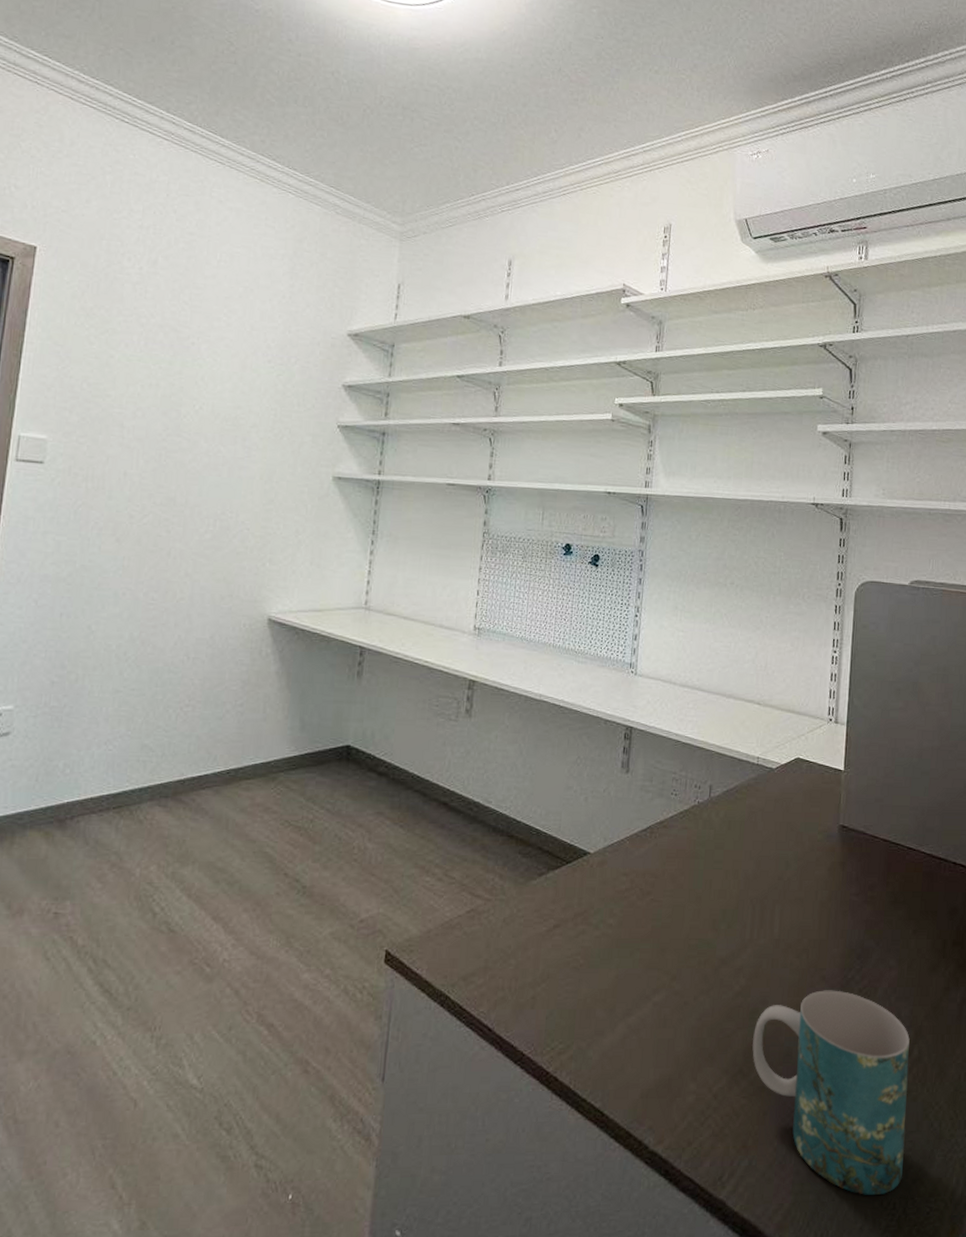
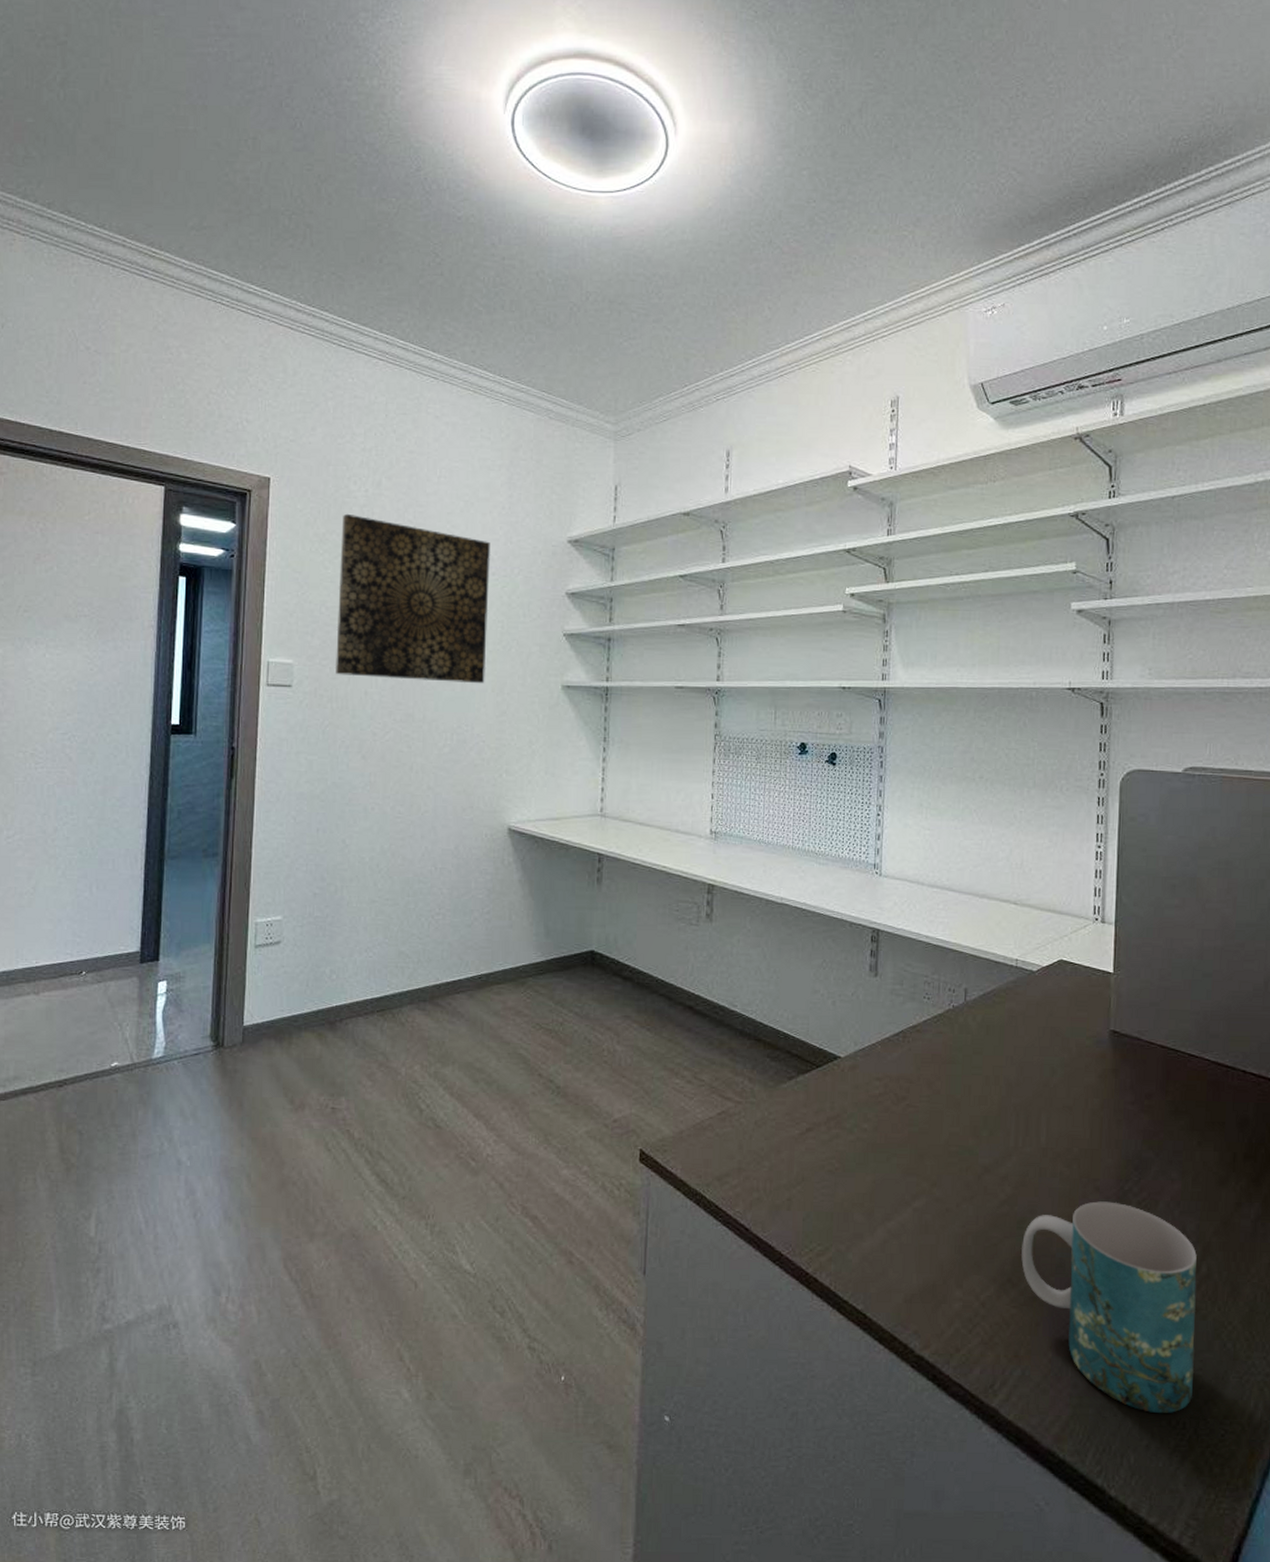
wall art: none [93,289,268,470] -> present [334,513,490,683]

